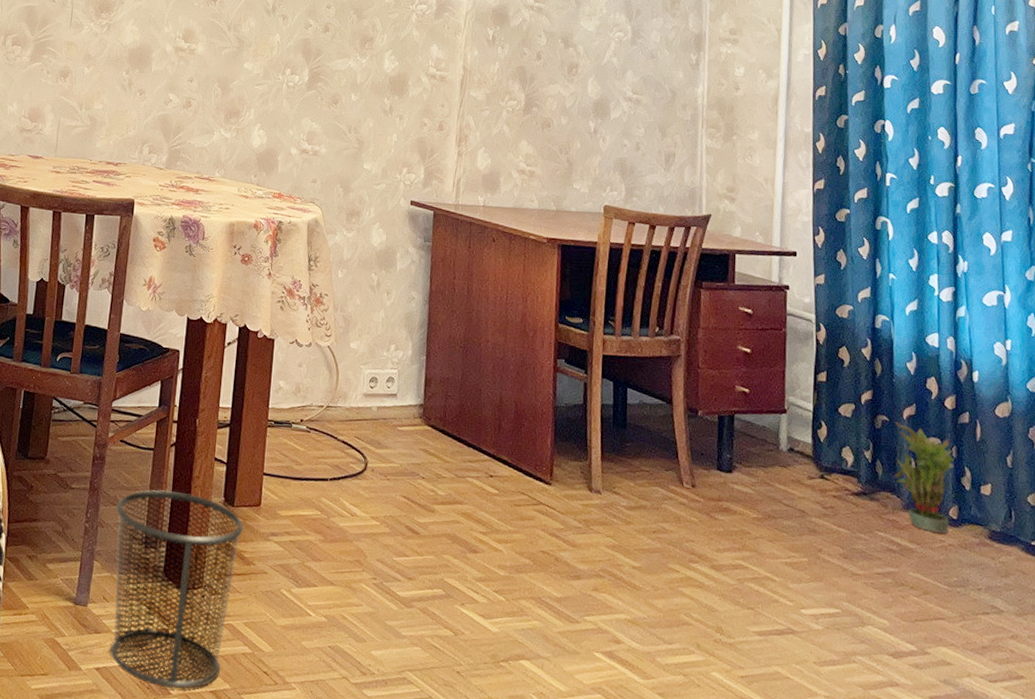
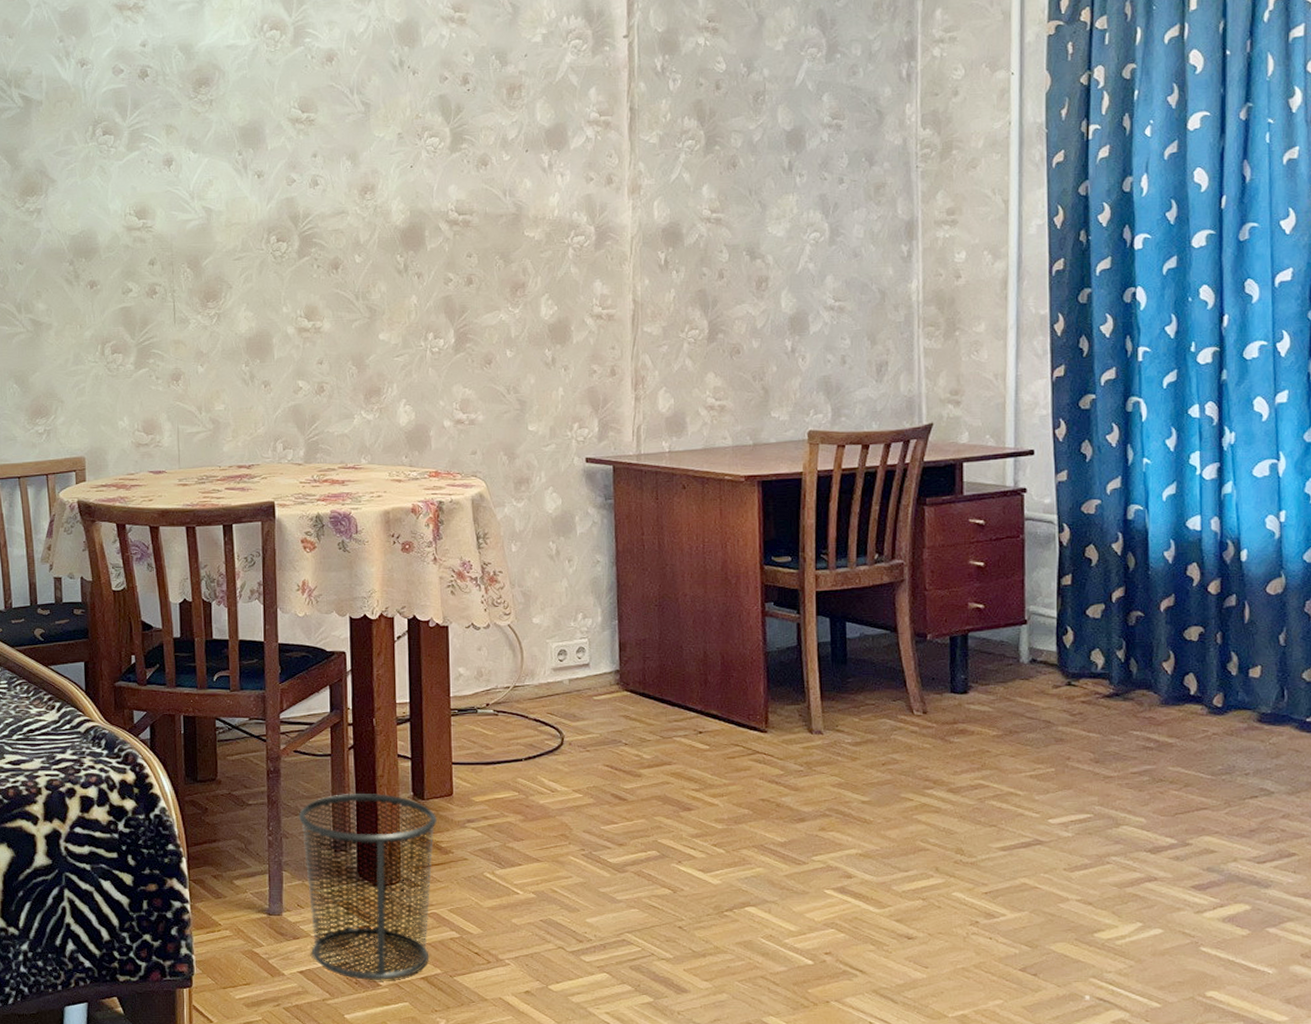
potted plant: present [894,422,953,534] -> none [1150,616,1218,725]

